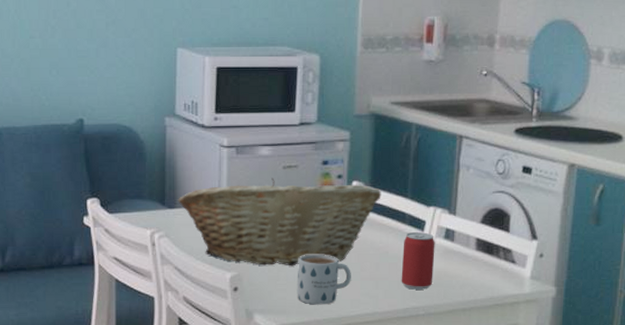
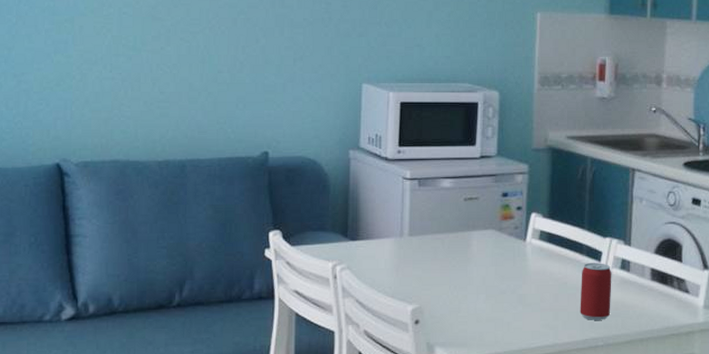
fruit basket: present [178,178,381,266] -> none [360,209,559,298]
mug: present [297,254,351,305] -> none [478,285,531,337]

